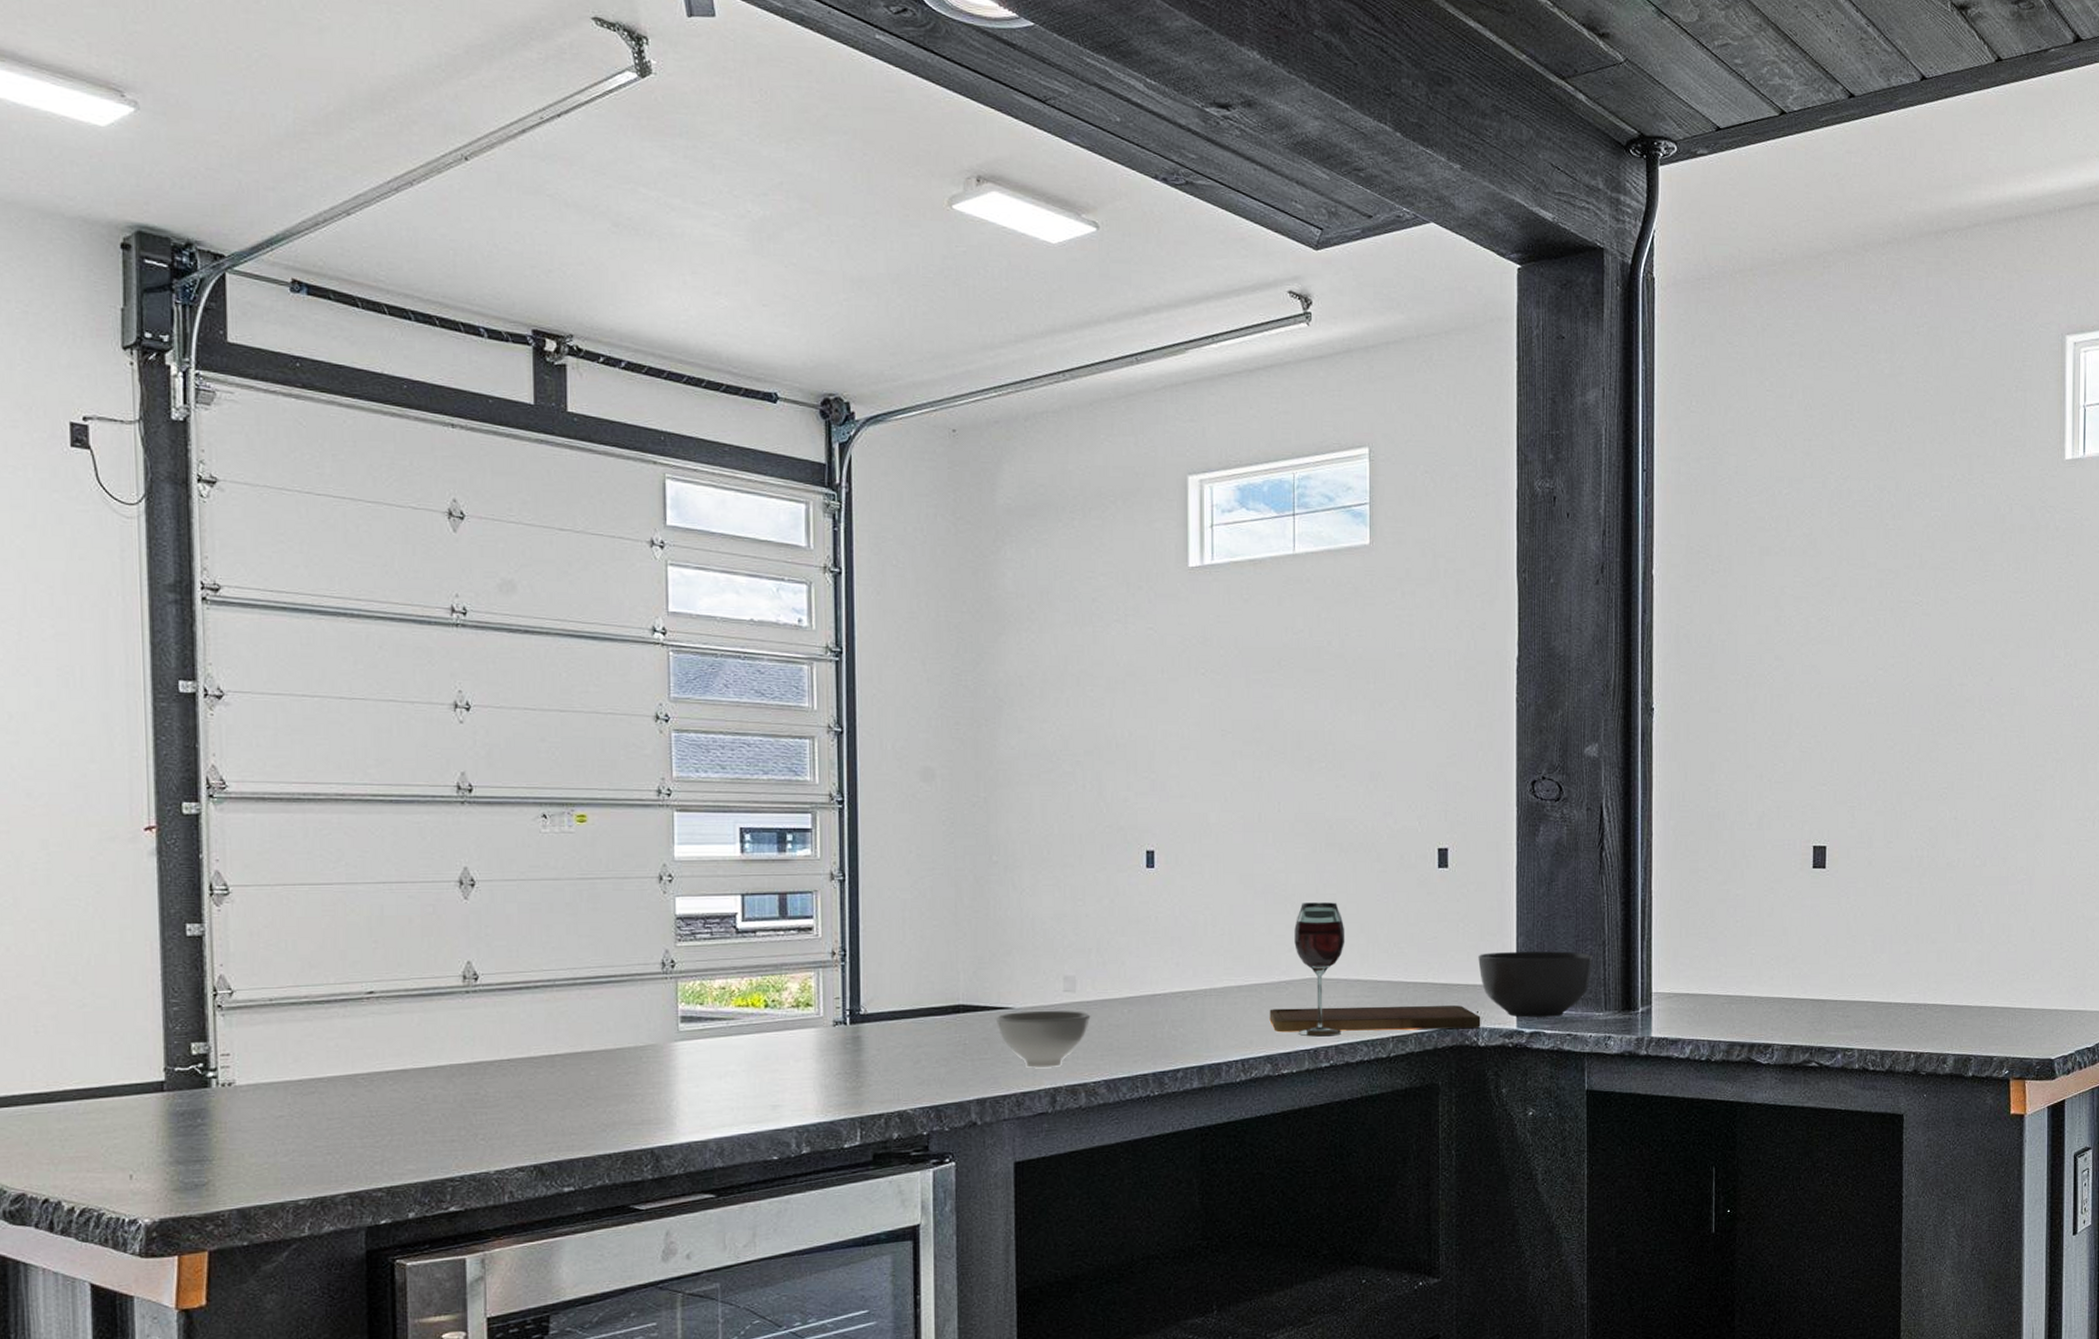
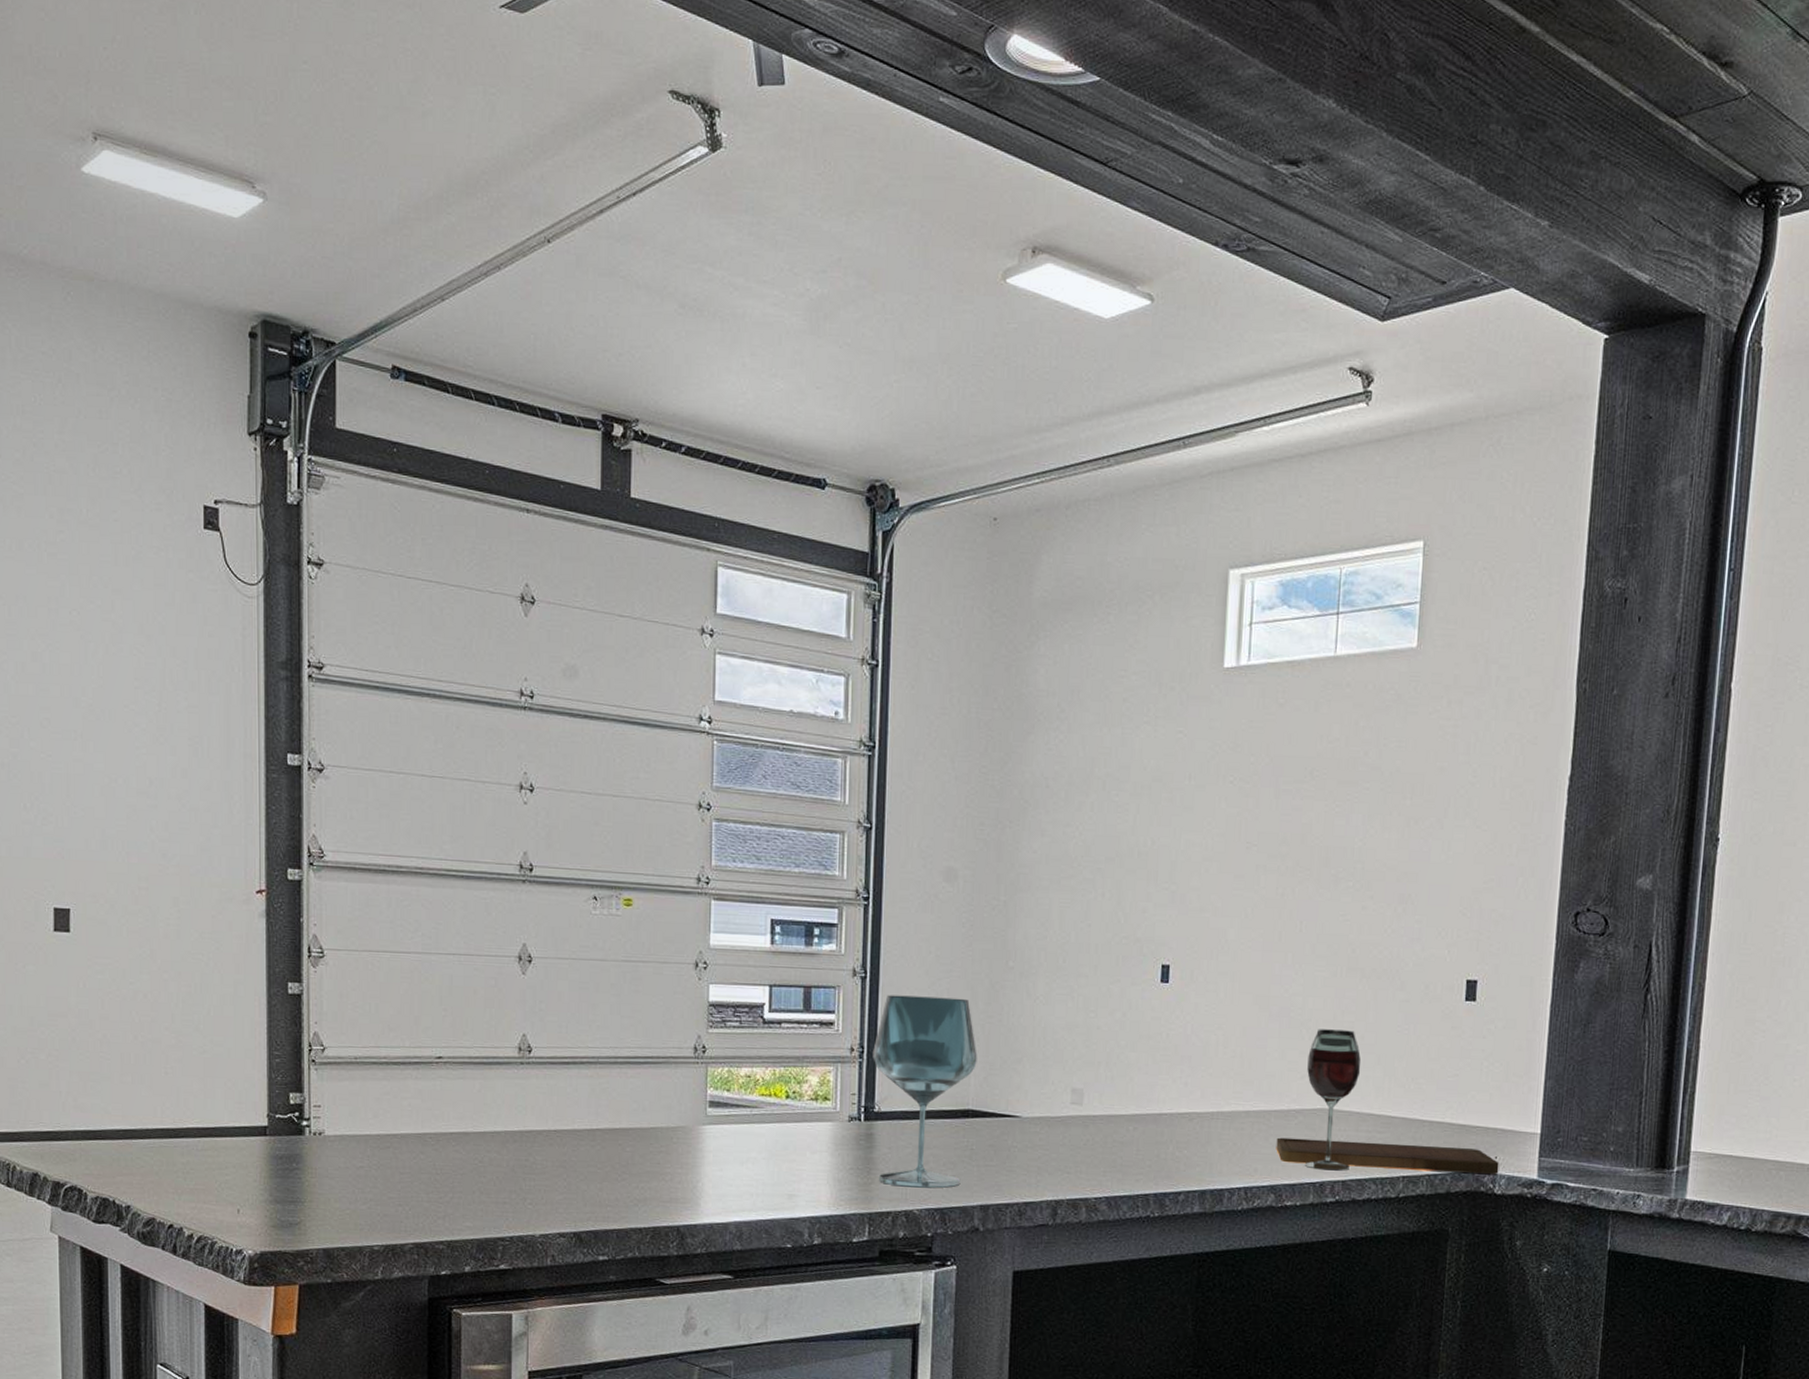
wine glass: none [856,895,965,1088] -> present [873,995,978,1189]
bowl: present [995,1010,1091,1068] -> none [1002,1121,1096,1179]
bowl: present [1478,951,1593,1018] -> none [1501,1095,1628,1169]

